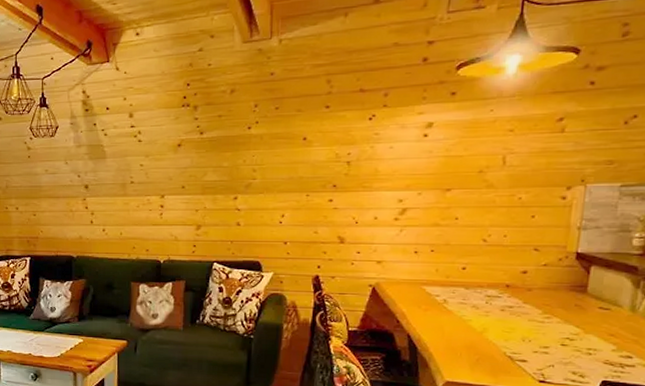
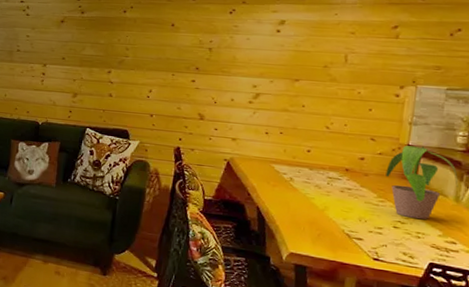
potted plant: none [552,252,635,333] -> present [386,145,458,219]

